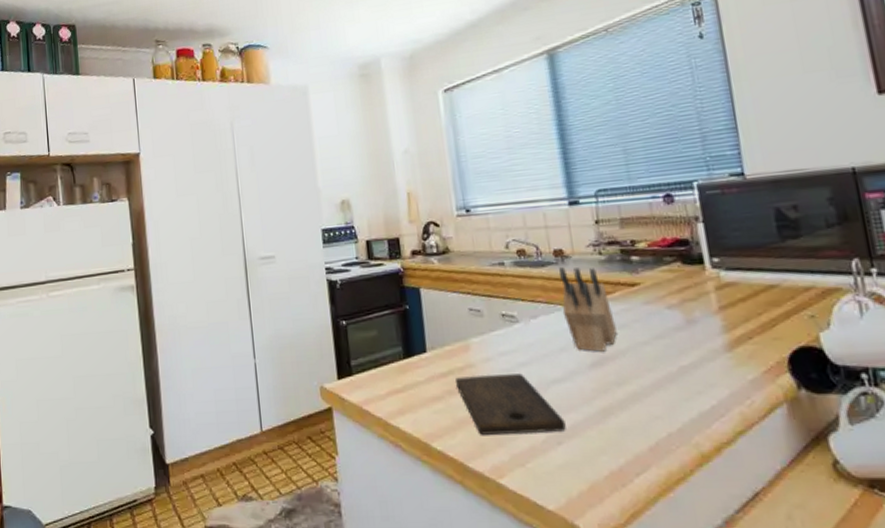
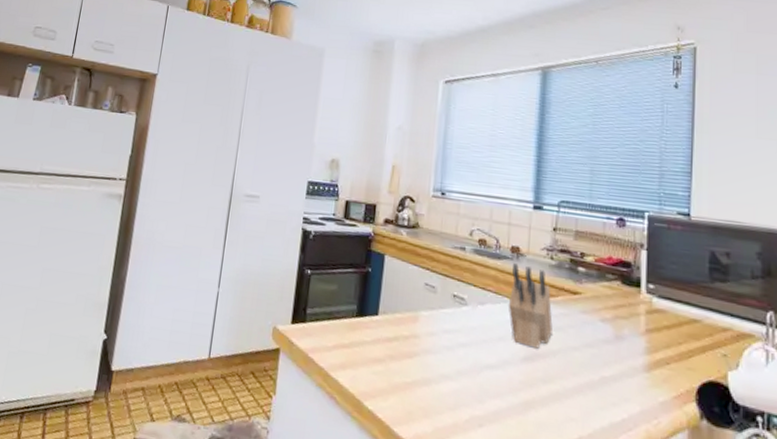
cutting board: present [455,373,566,435] -> none [398,344,490,415]

